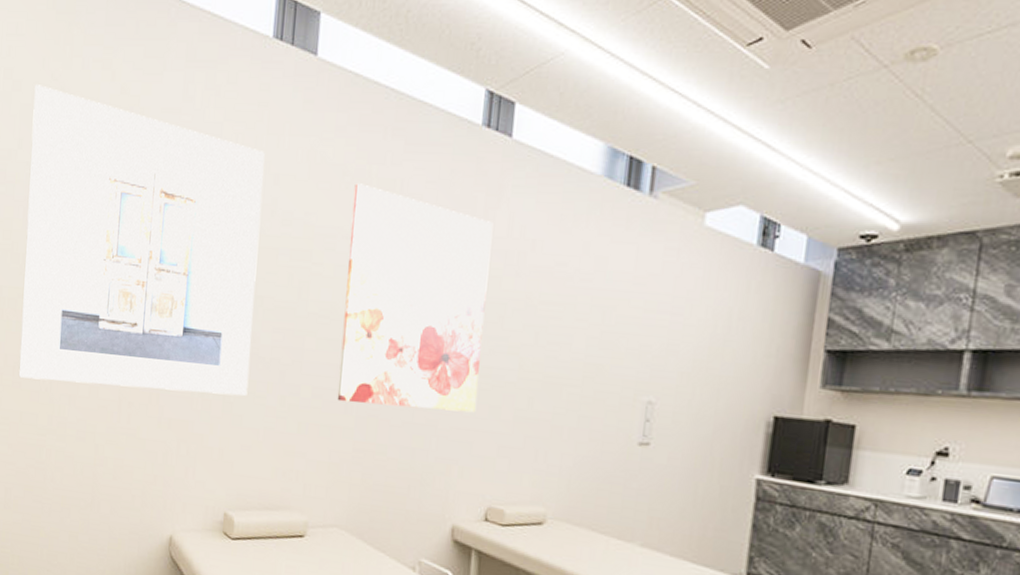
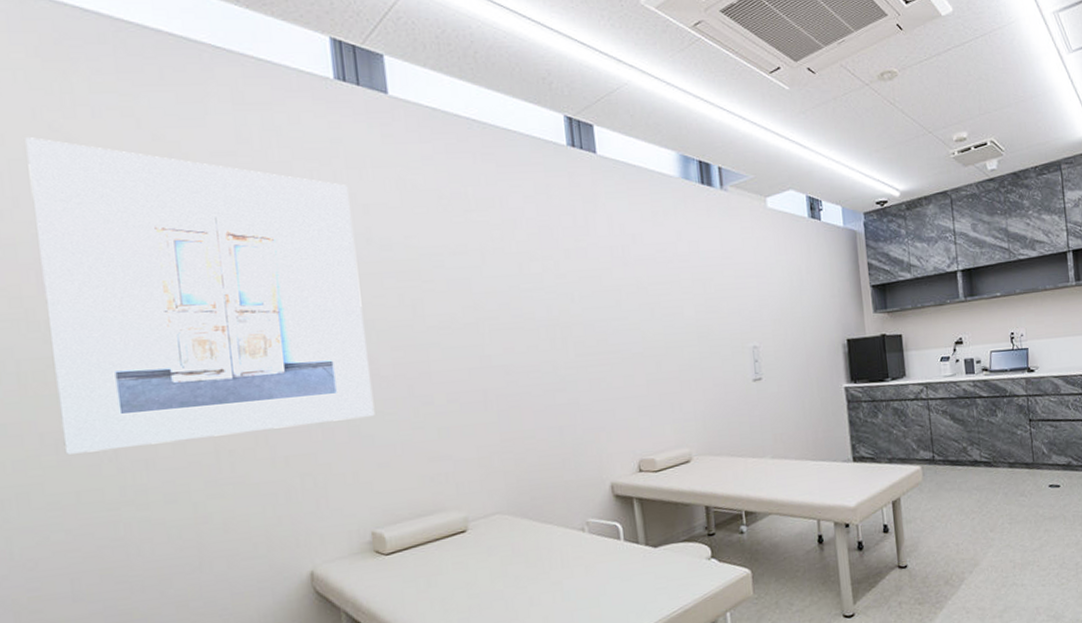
wall art: present [337,183,494,413] -> none [452,204,612,401]

